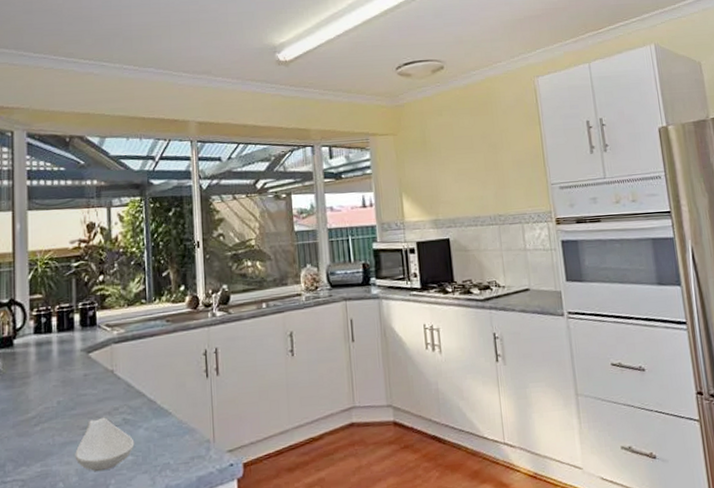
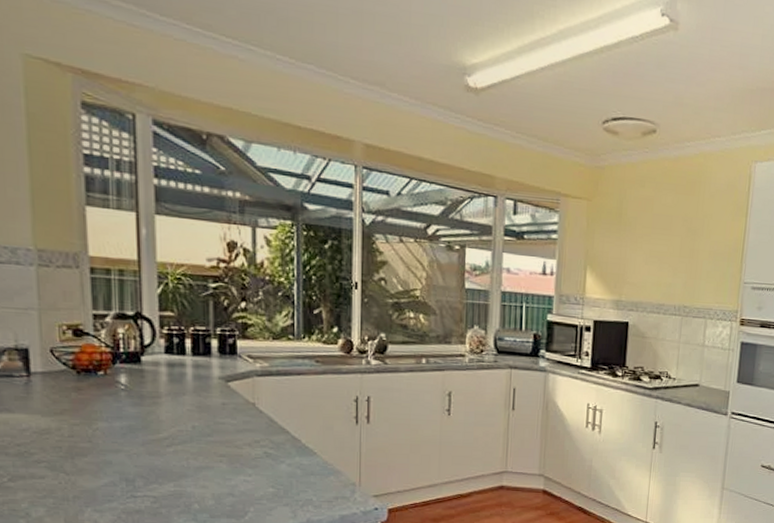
spoon rest: present [75,417,135,472] -> none [211,448,276,499]

